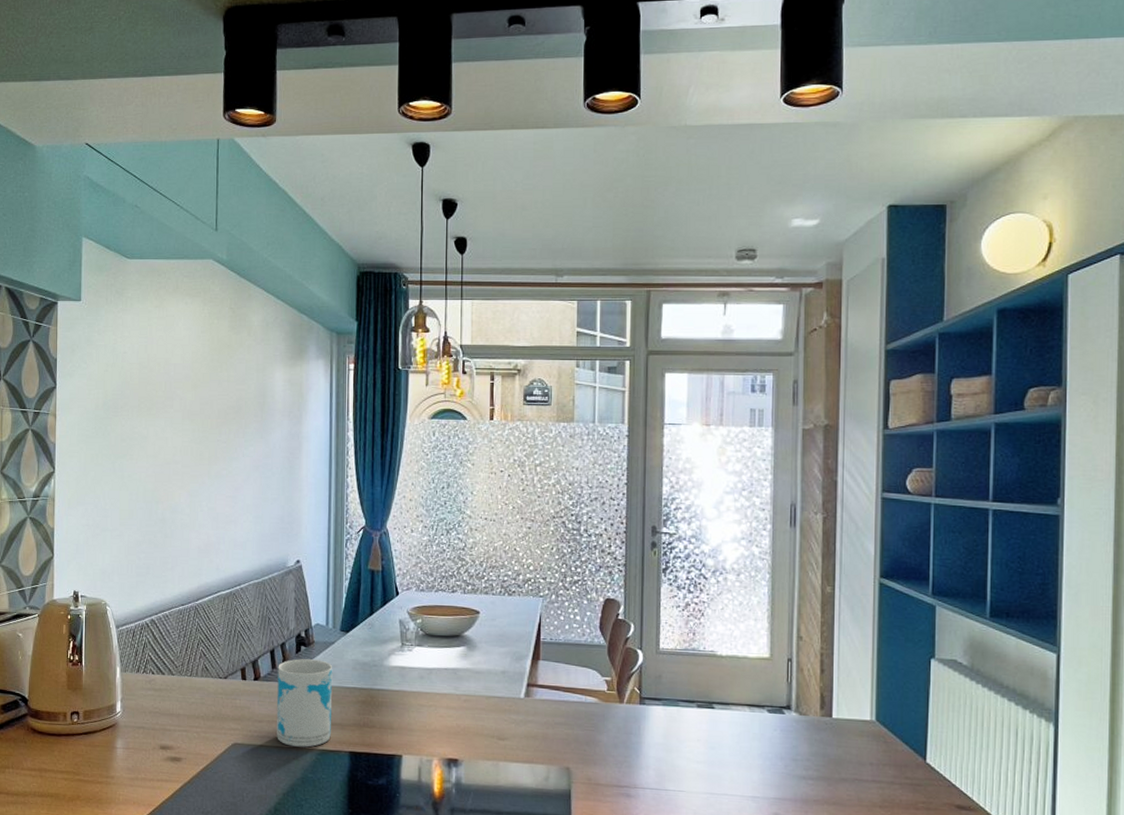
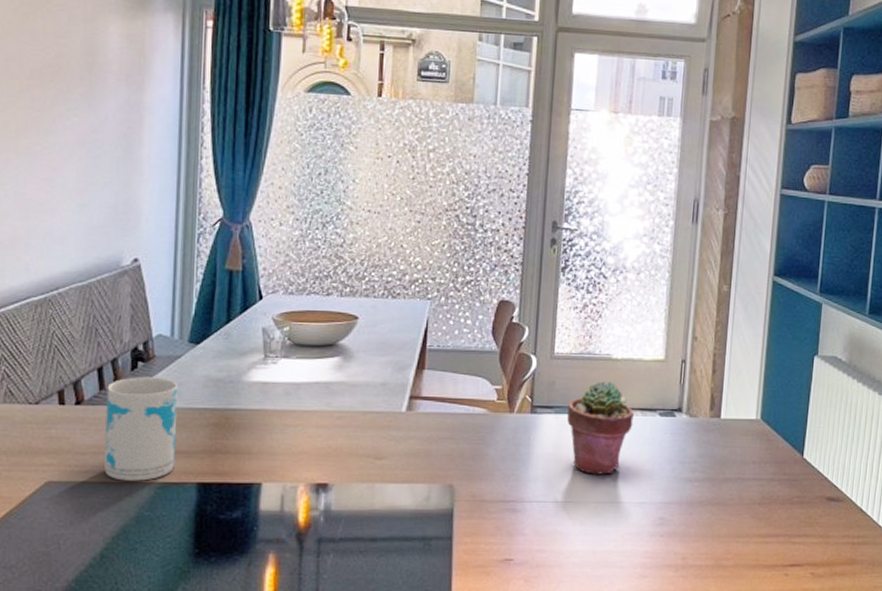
potted succulent: none [675,677,741,767] -> present [567,382,634,474]

